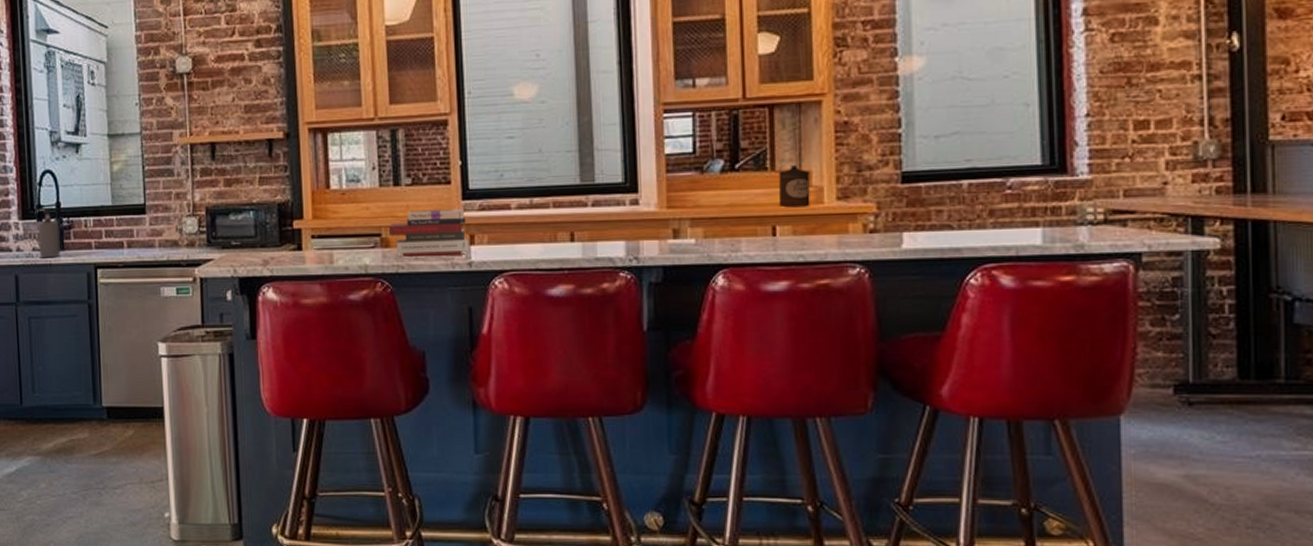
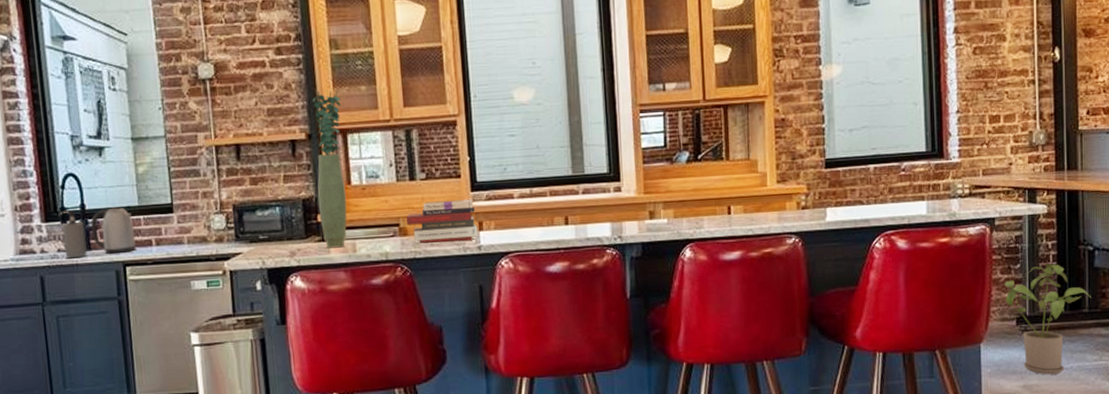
kettle: none [65,206,108,255] -> present [90,207,136,254]
vase: none [291,83,325,258] -> present [312,88,347,249]
canister: present [778,165,810,208] -> none [732,155,757,191]
house plant: none [1156,316,1289,464] -> present [1005,264,1091,375]

